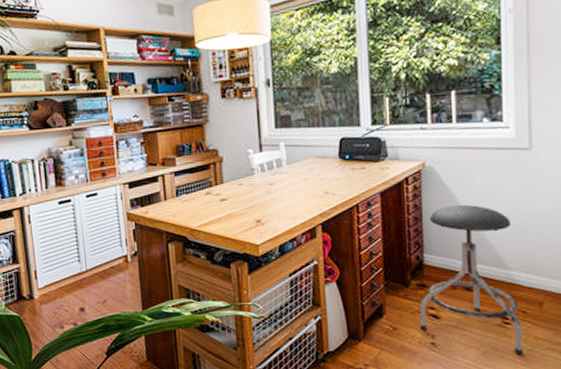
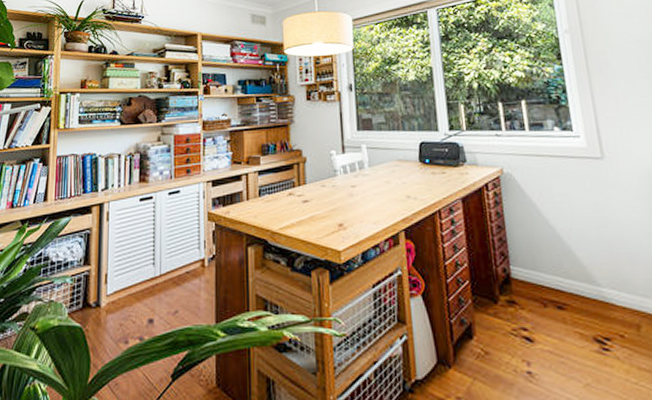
stool: present [420,204,523,354] -> none [511,213,629,388]

